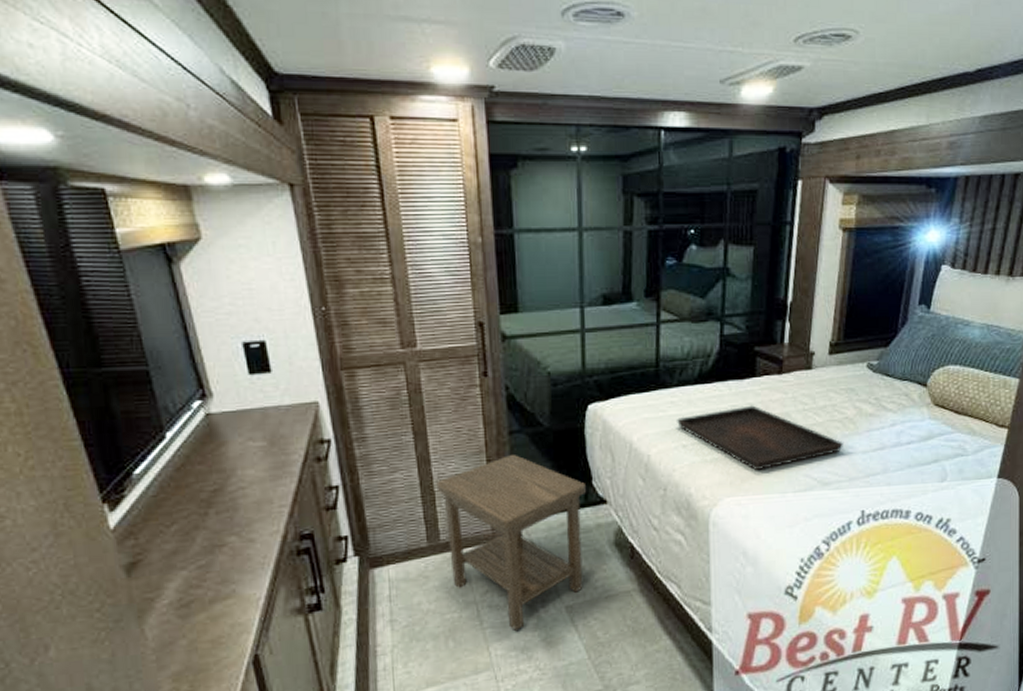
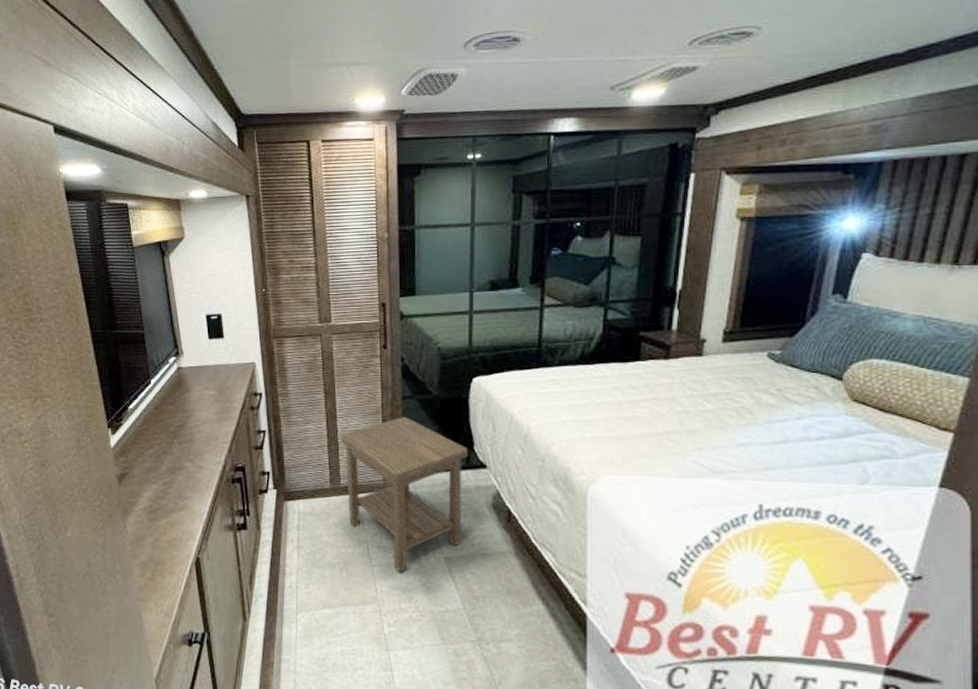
serving tray: present [677,405,843,471] -> none [557,388,738,453]

